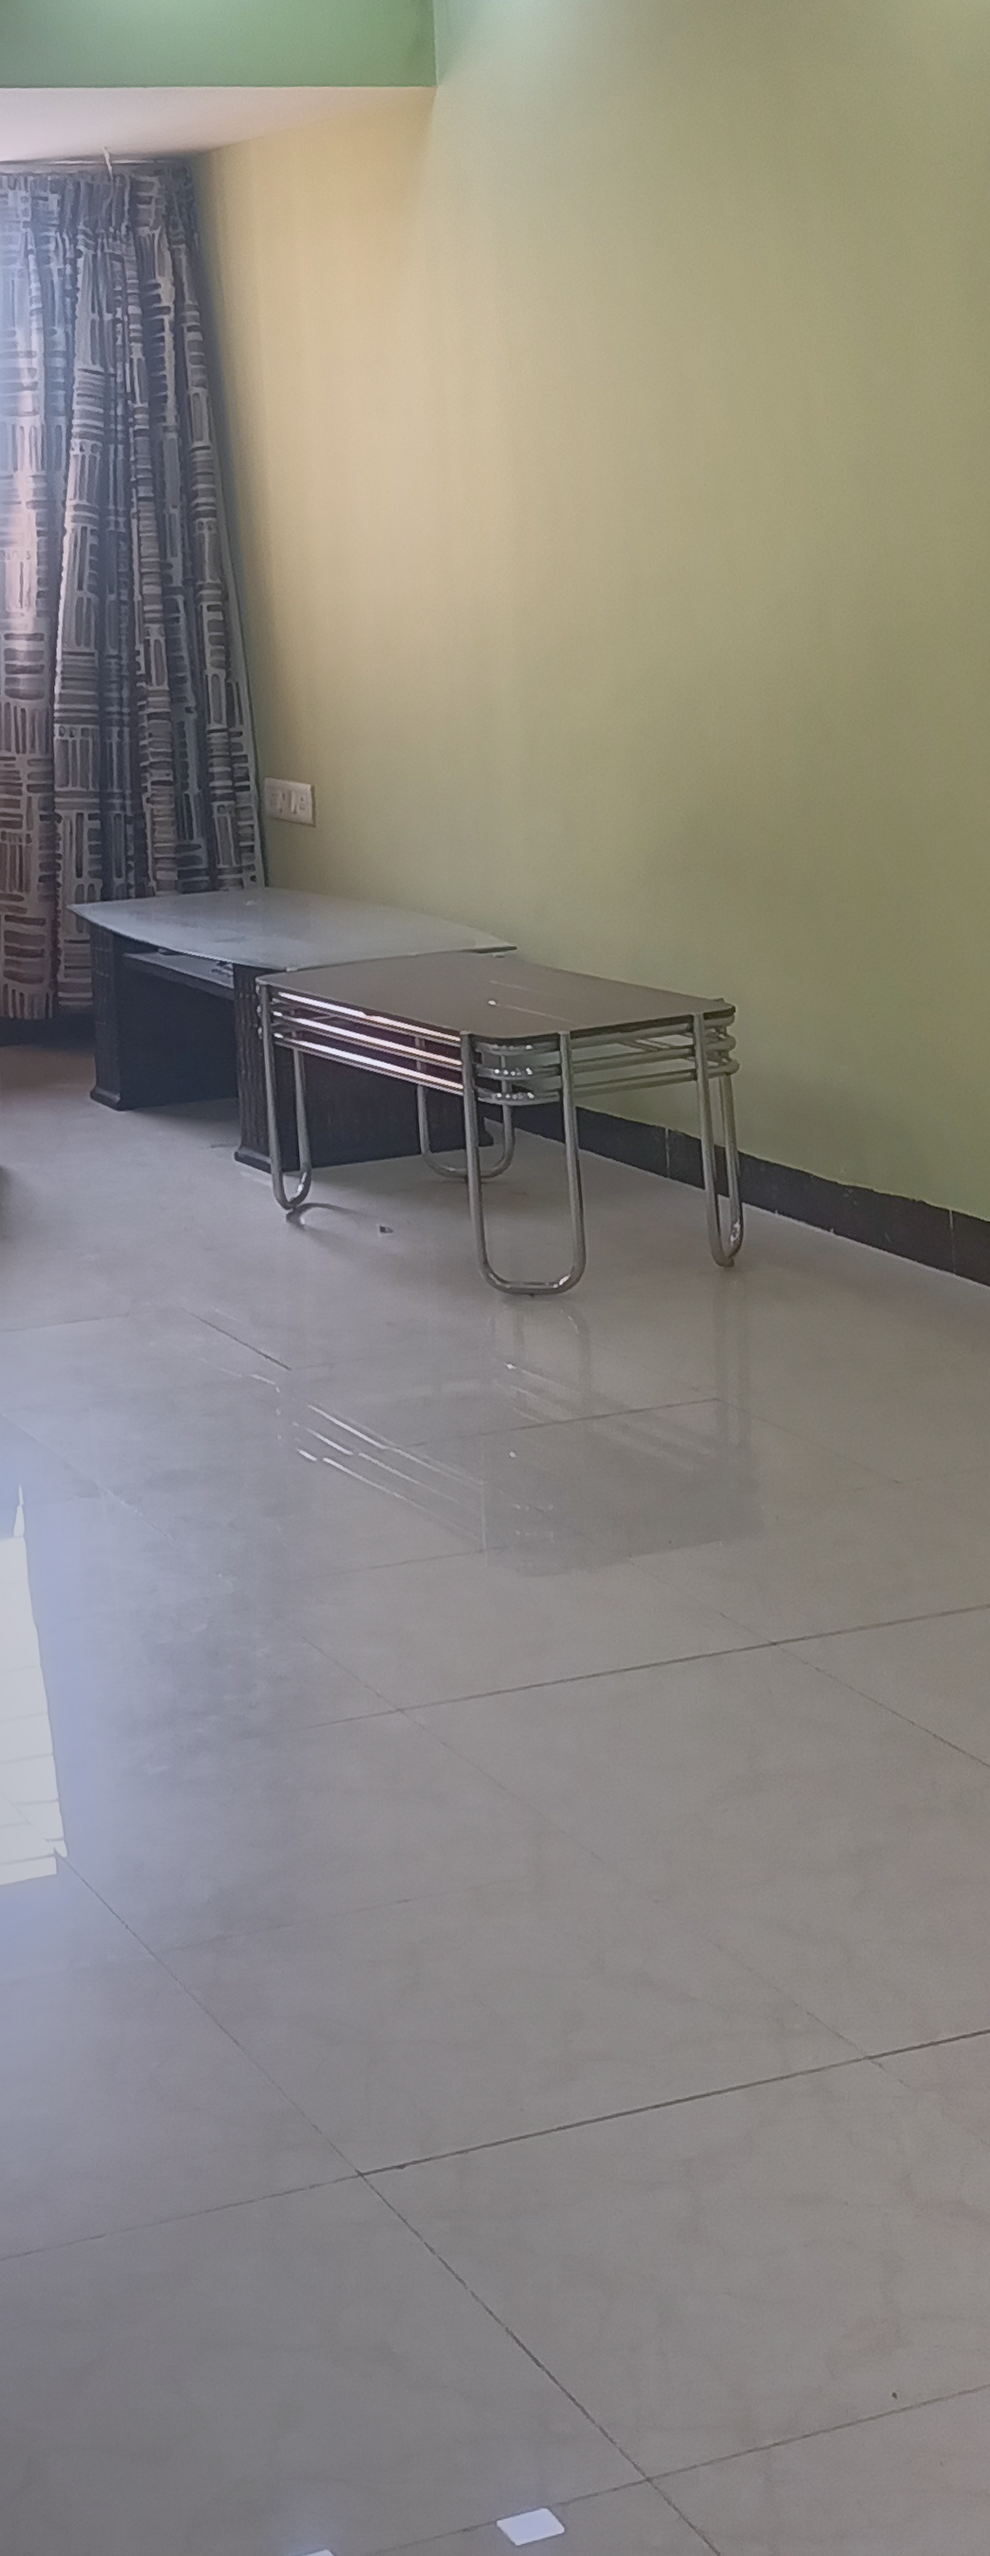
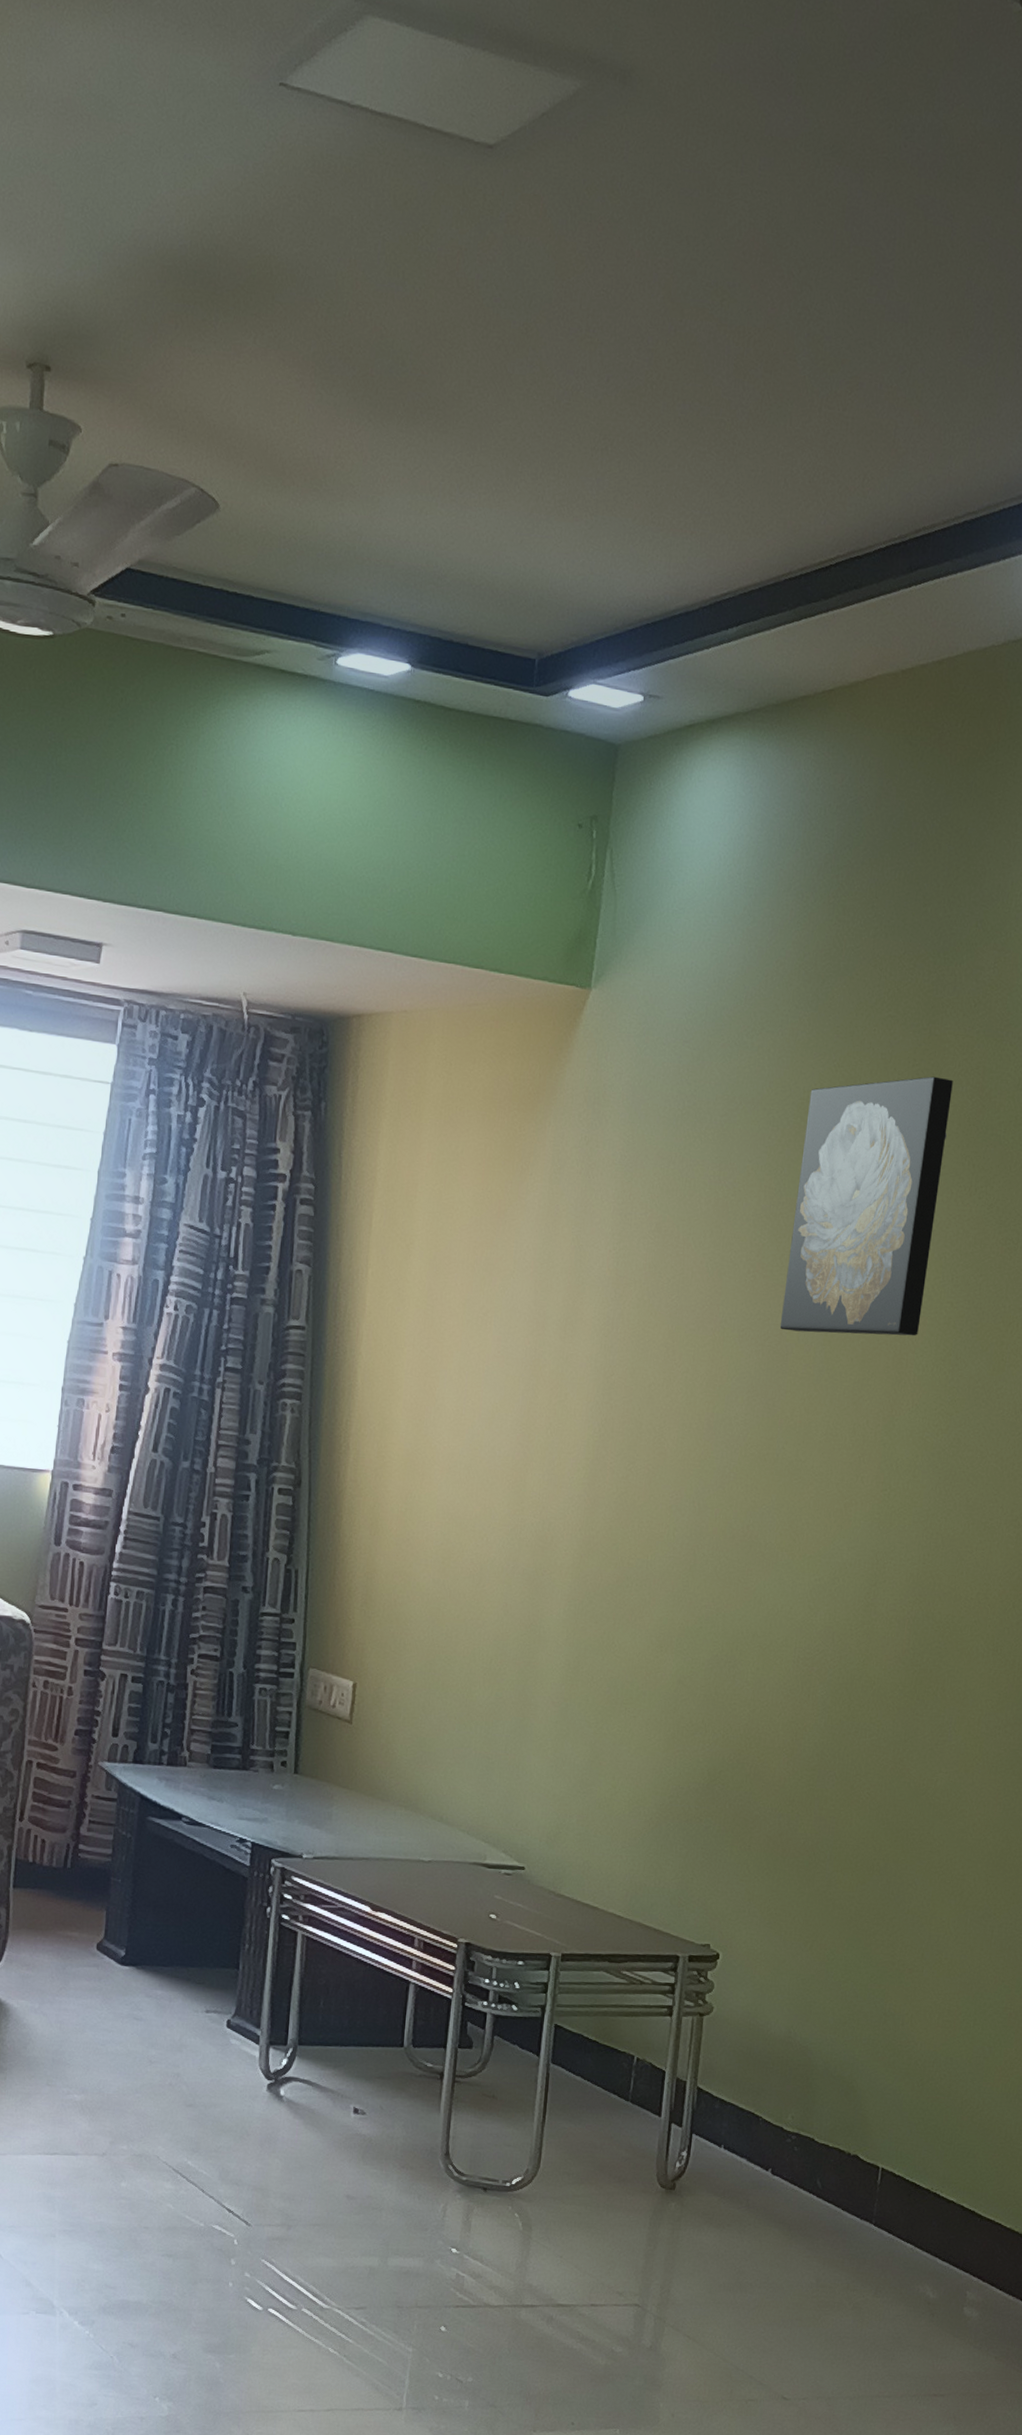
wall art: none [667,108,820,372] -> present [780,1076,953,1336]

